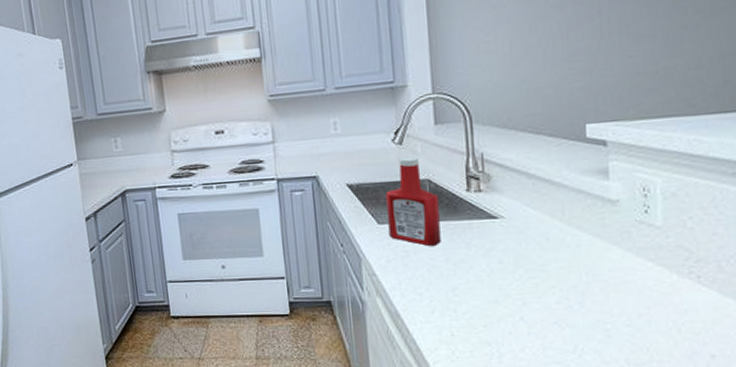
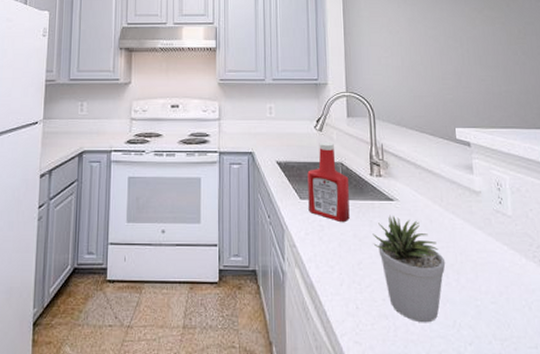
potted plant: none [470,234,566,349] -> present [372,215,446,323]

